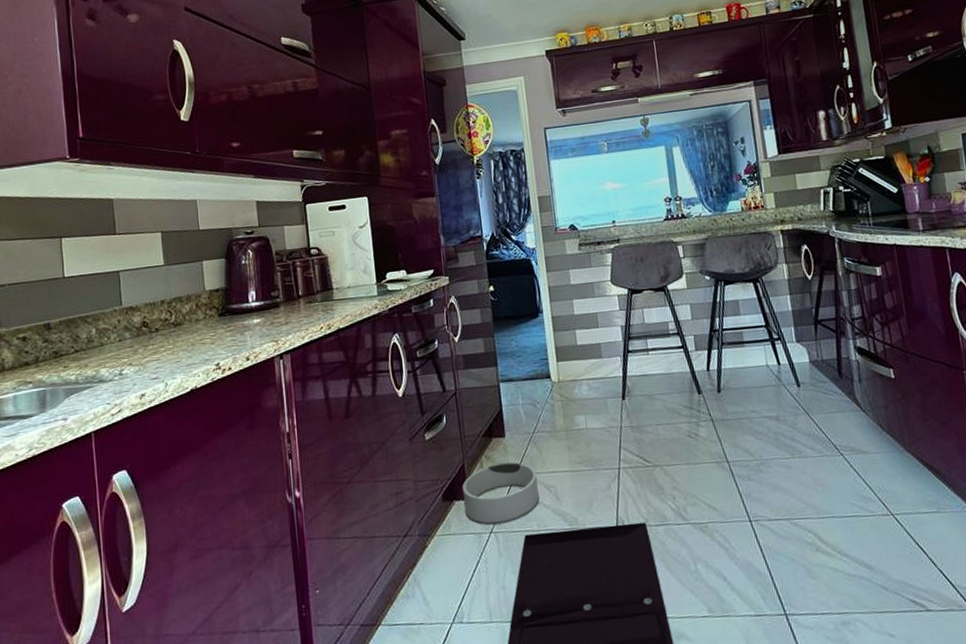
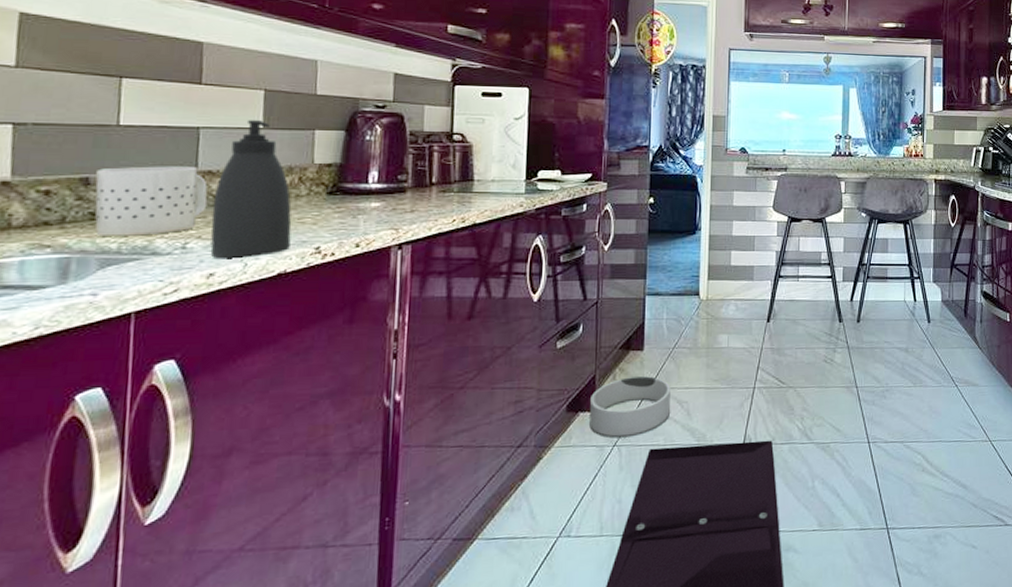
mug: none [54,304,133,371] -> present [94,166,208,236]
soap dispenser: none [136,258,197,382] -> present [210,120,292,260]

